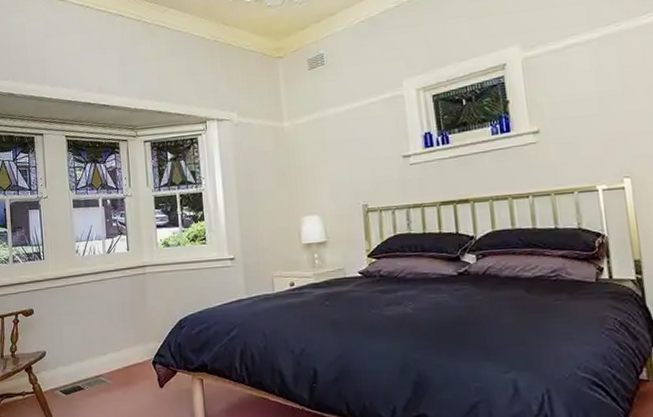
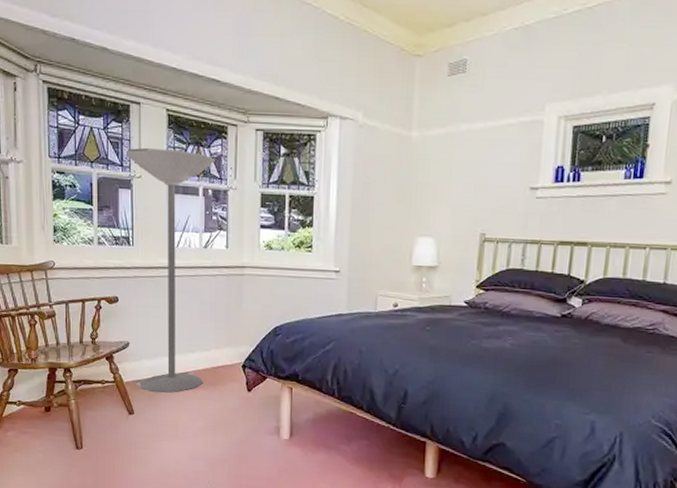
floor lamp: none [34,169,117,398] -> present [127,147,216,393]

